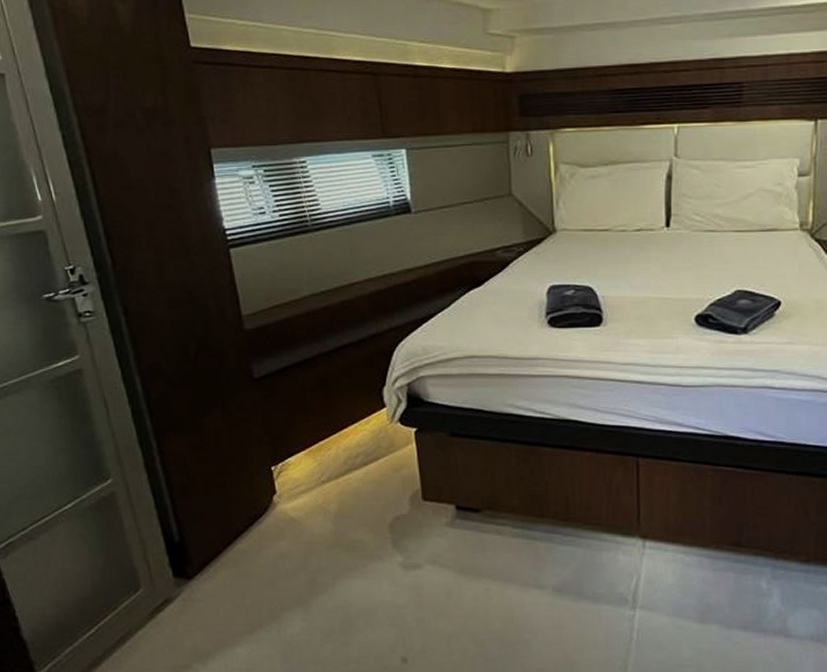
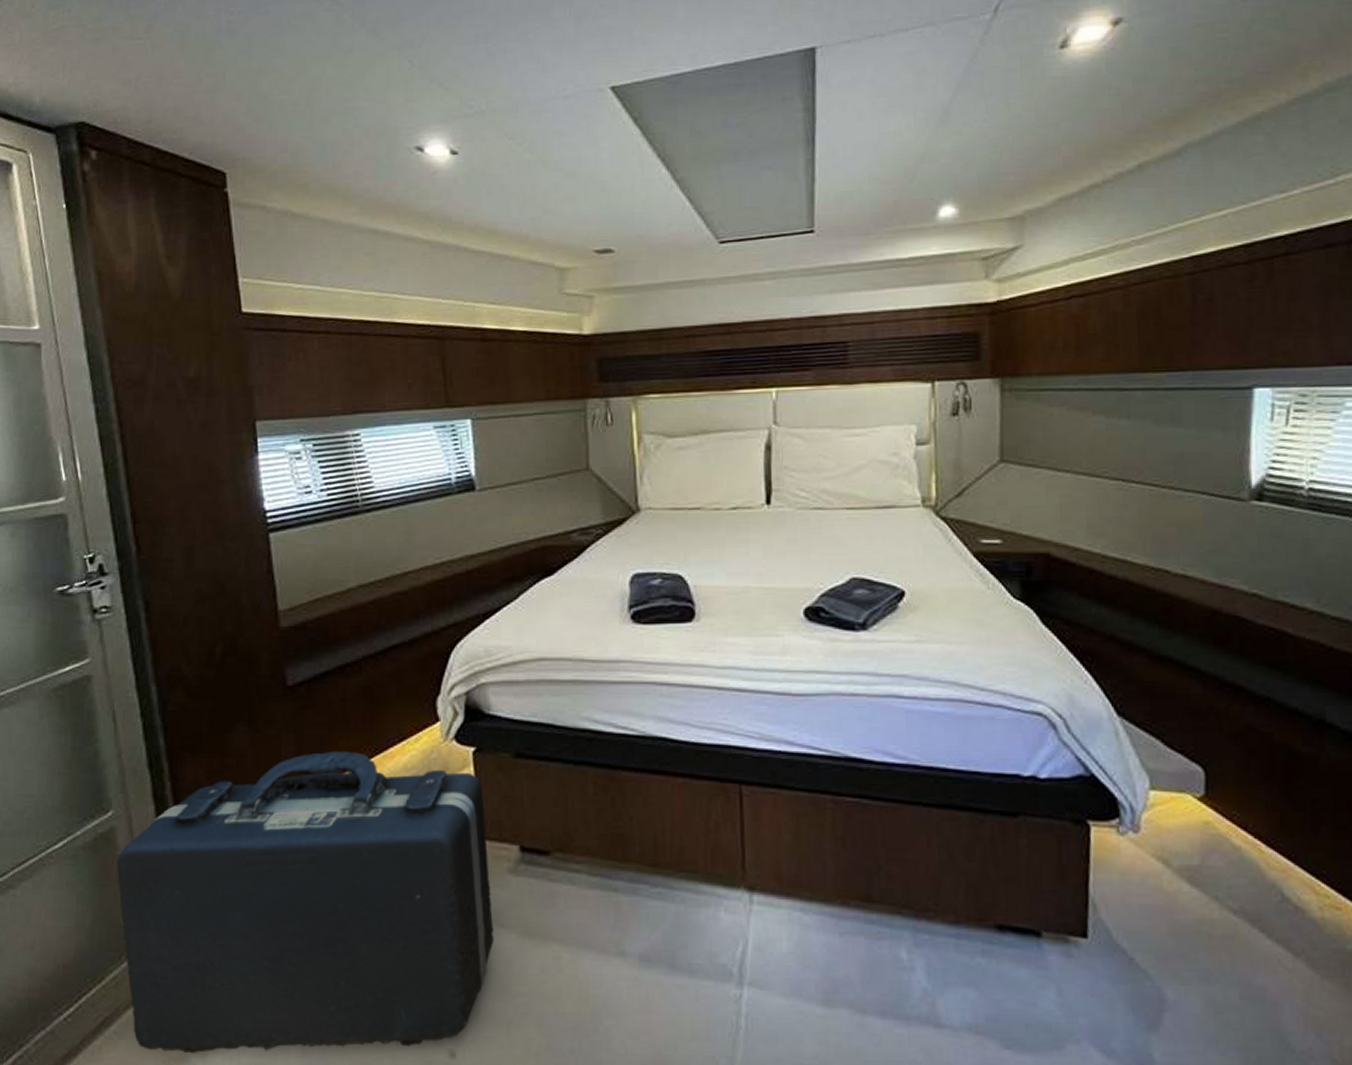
suitcase: none [118,431,436,662] -> present [116,750,495,1054]

